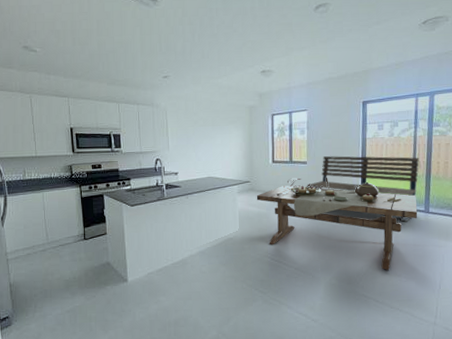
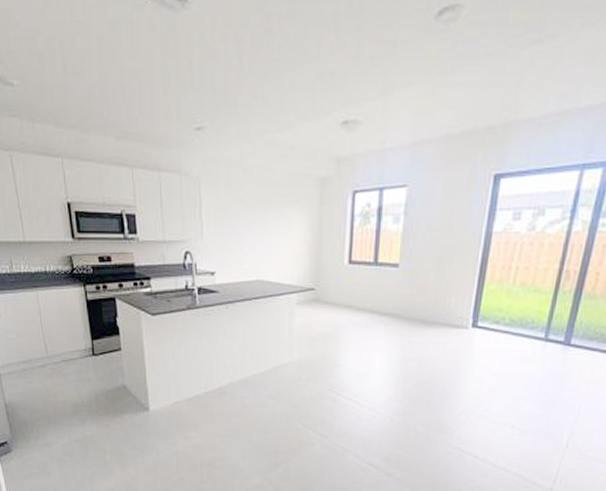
dining table: present [256,178,418,271] -> none [322,286,555,420]
bench: present [307,156,419,222] -> none [396,257,569,356]

